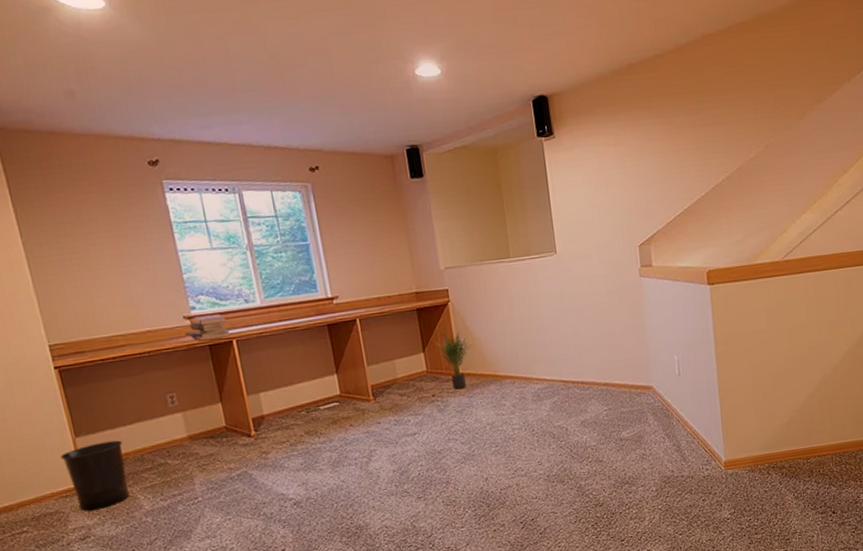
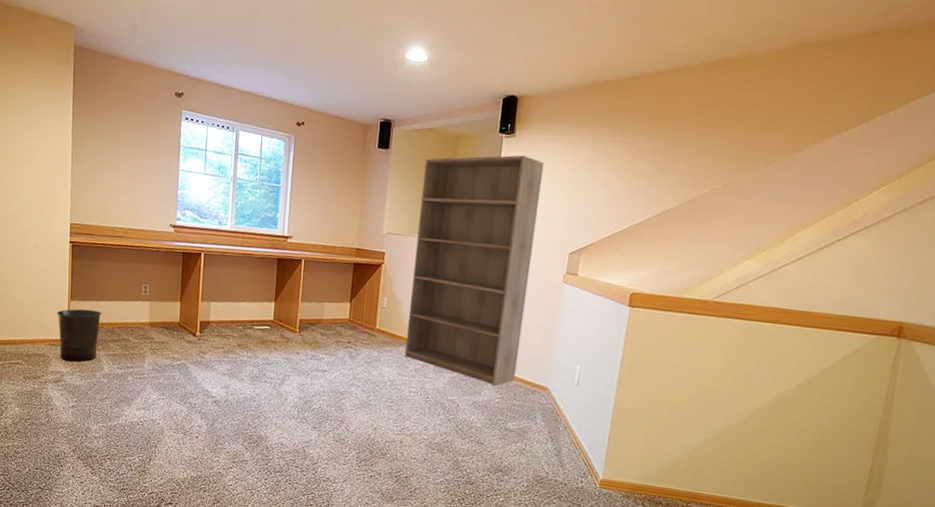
books: present [184,314,231,341] -> none [167,226,201,249]
potted plant: present [434,331,473,390] -> none [361,288,394,343]
bookshelf: none [466,155,618,399] -> present [405,155,544,386]

